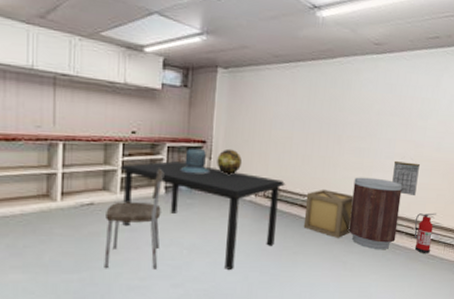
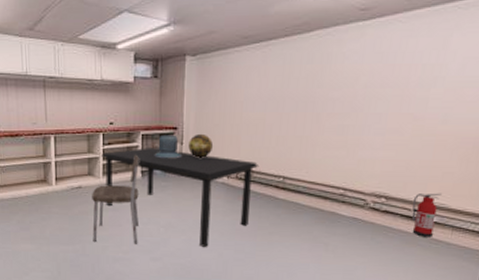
wooden crate: present [303,189,354,238] -> none [279,169,336,219]
trash can: present [348,177,403,250] -> none [330,156,397,233]
calendar: present [392,160,420,197] -> none [383,136,419,175]

